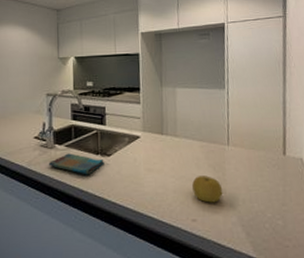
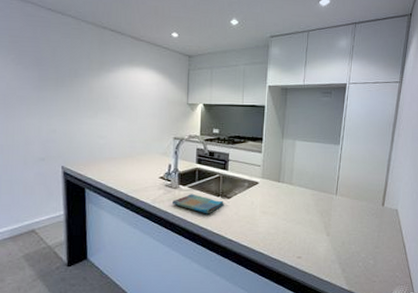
fruit: present [192,176,223,203] -> none [301,220,327,243]

